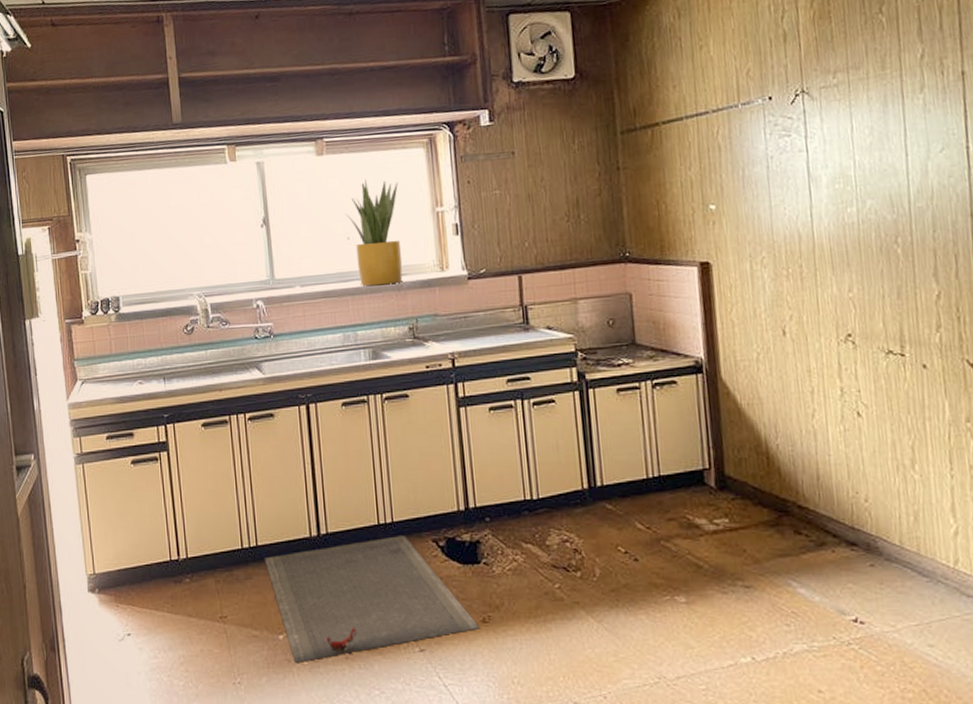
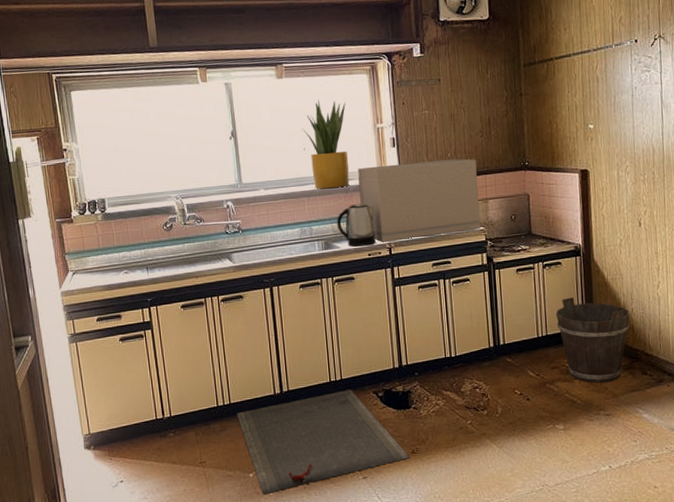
kettle: none [386,304,435,357] -> present [336,203,376,247]
microwave: none [413,249,569,352] -> present [358,158,481,242]
bucket: none [671,427,775,542] -> present [555,297,630,383]

